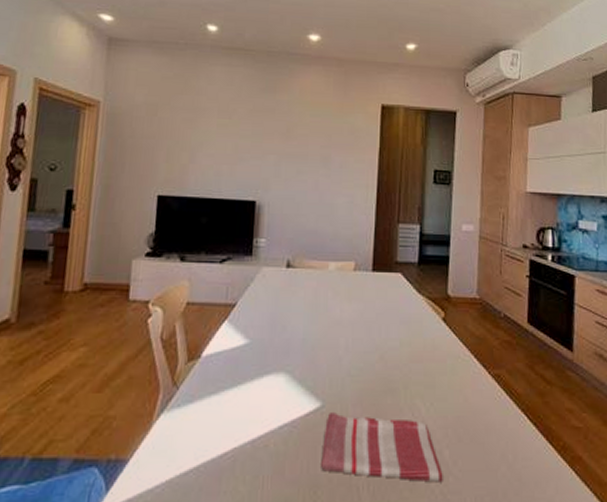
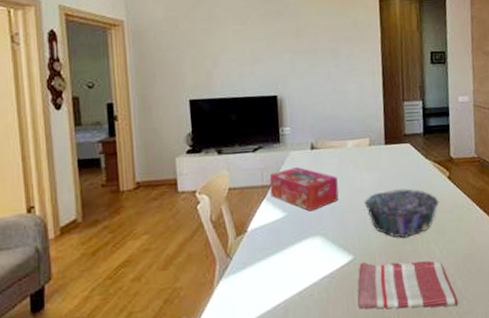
tissue box: none [233,285,313,341] -> present [269,166,339,212]
decorative bowl: none [341,327,431,388] -> present [364,188,440,239]

